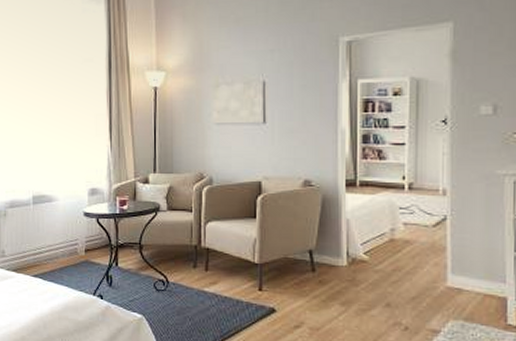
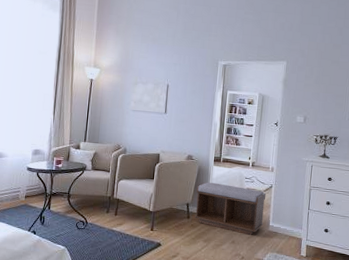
bench: none [322,217,438,294] -> present [194,182,266,235]

